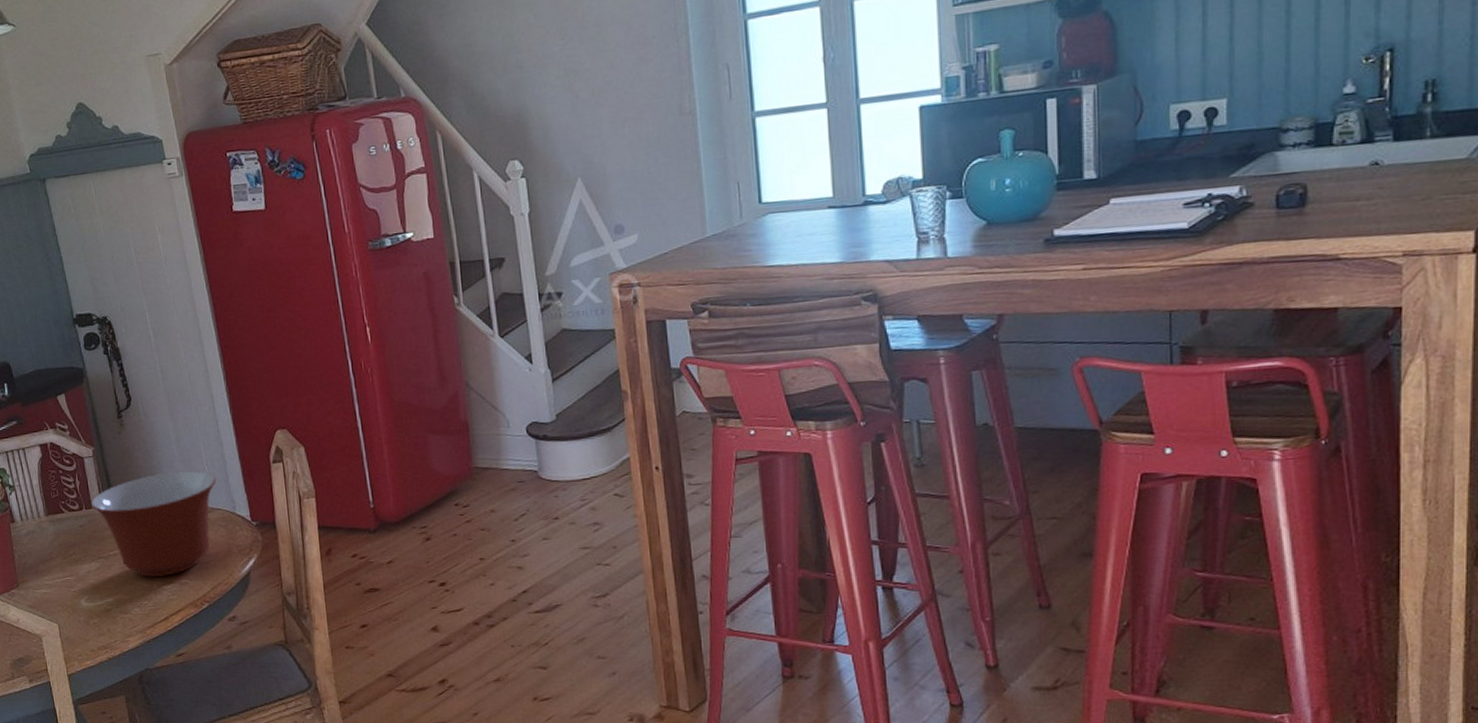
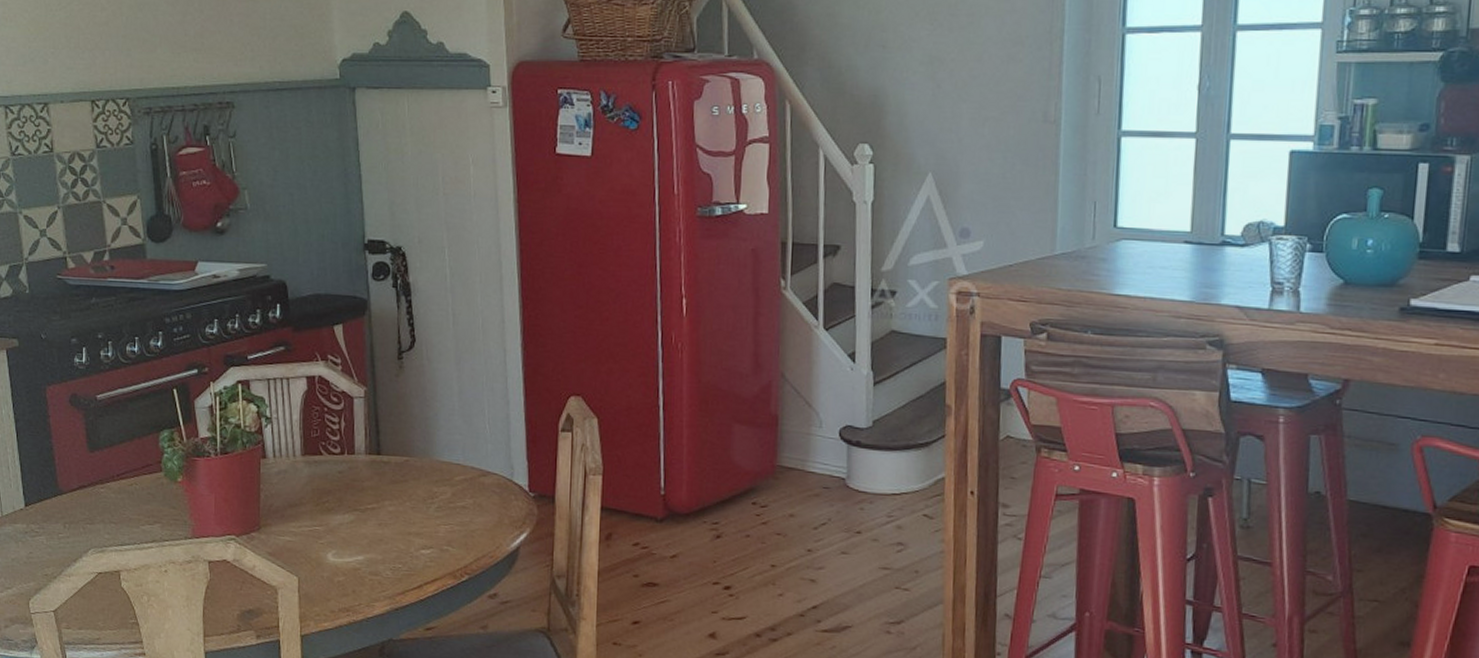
mixing bowl: present [90,471,217,577] -> none [354,426,497,540]

